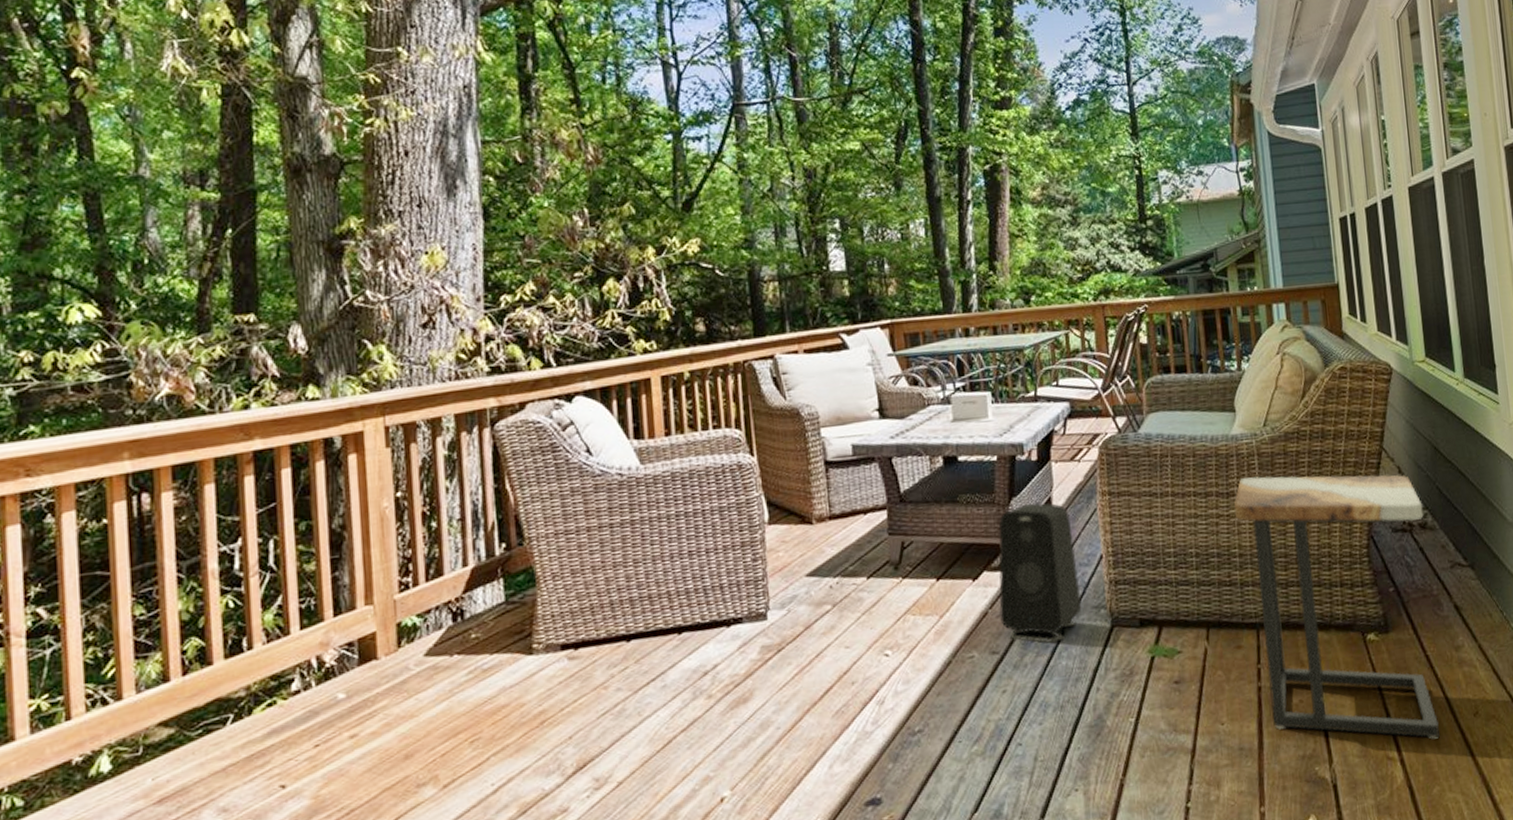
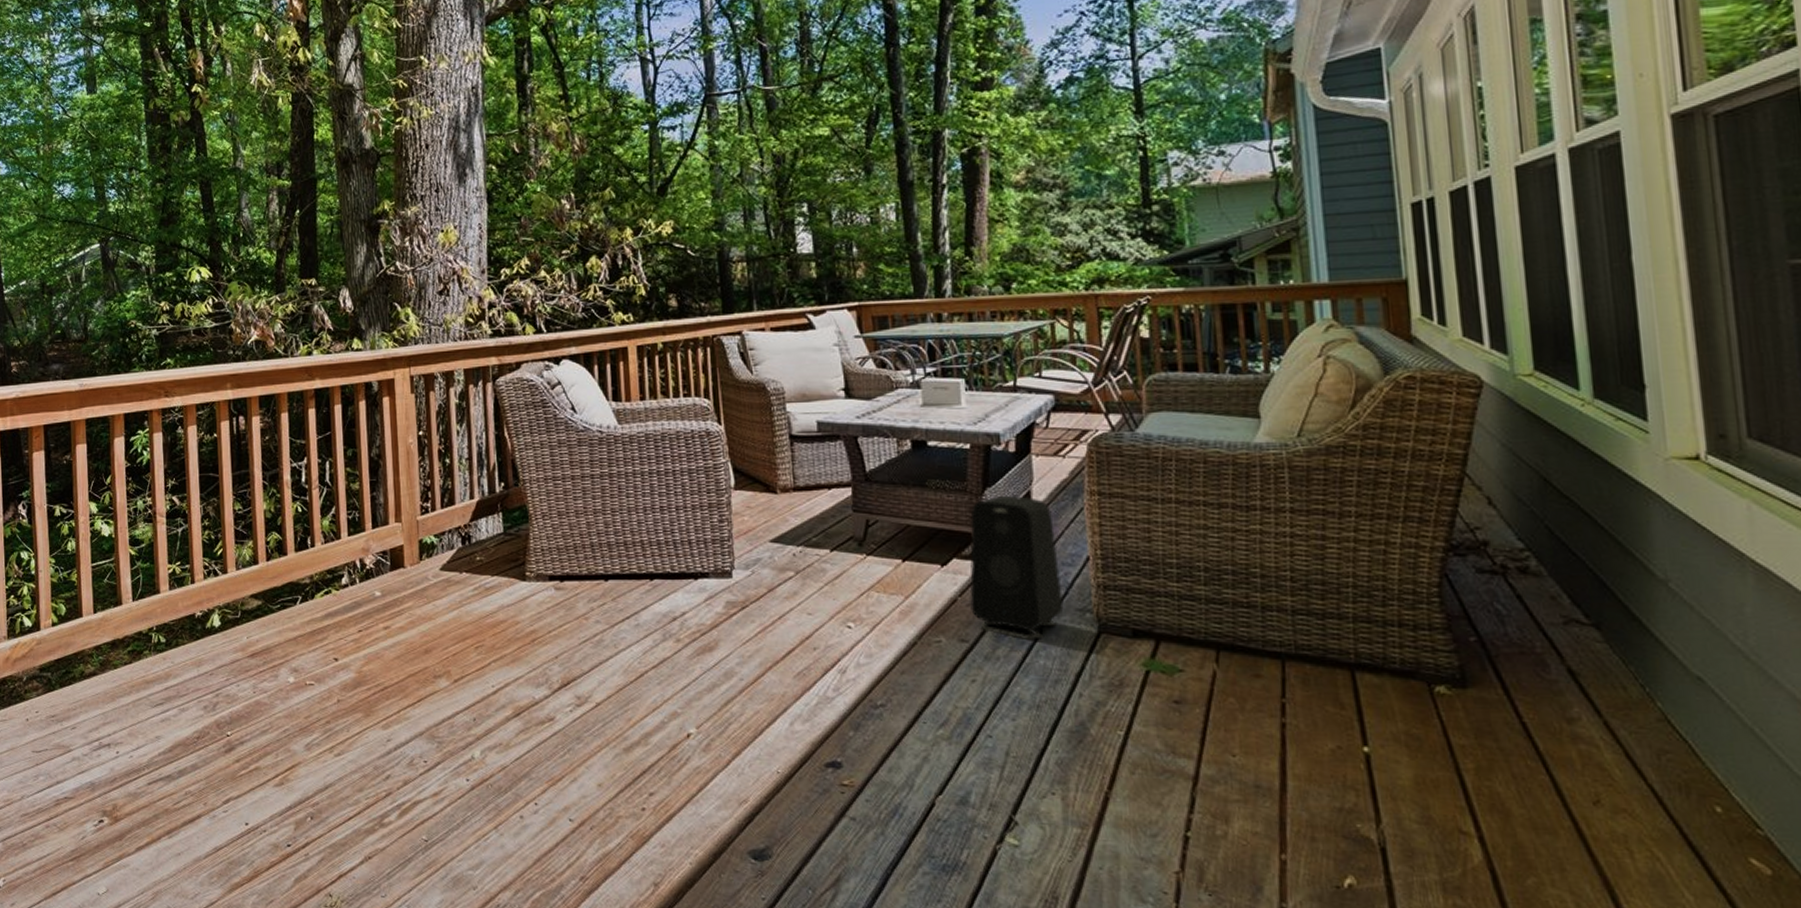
side table: present [1234,474,1440,739] -> none [1255,492,1539,822]

